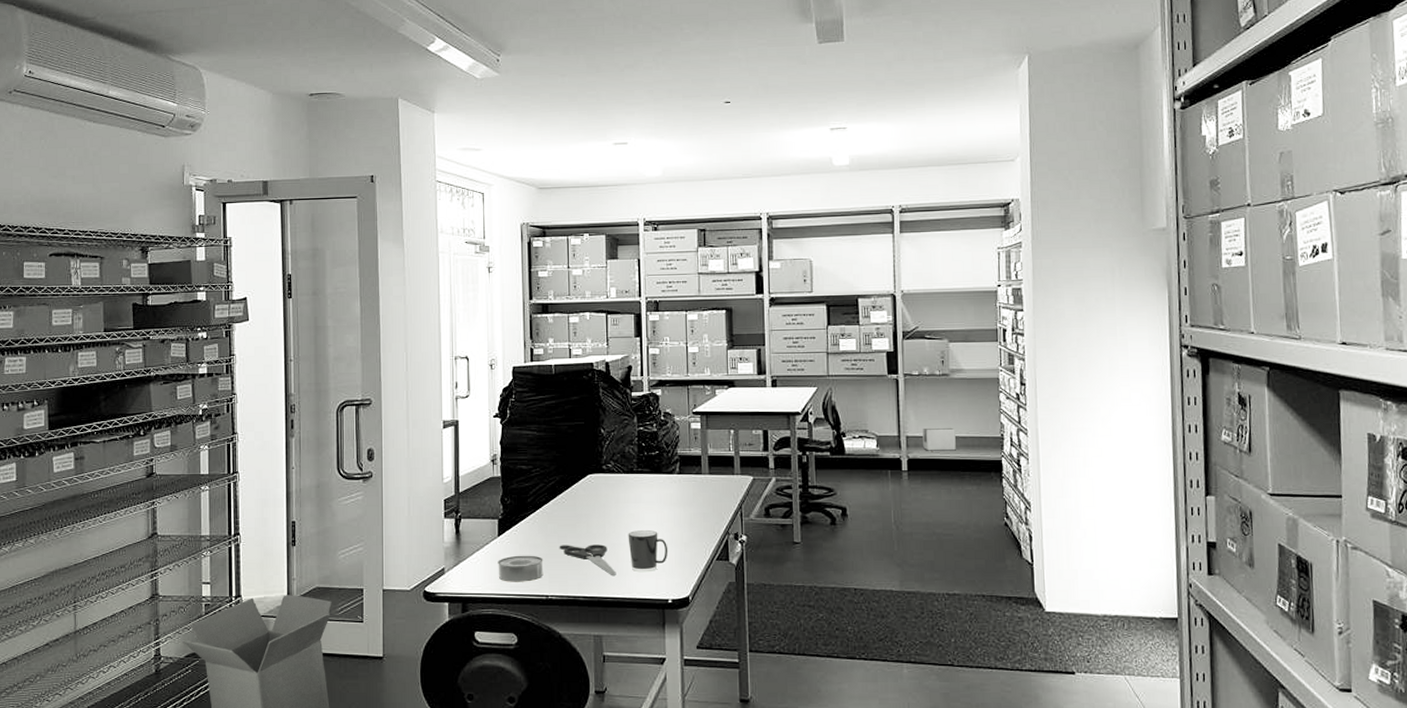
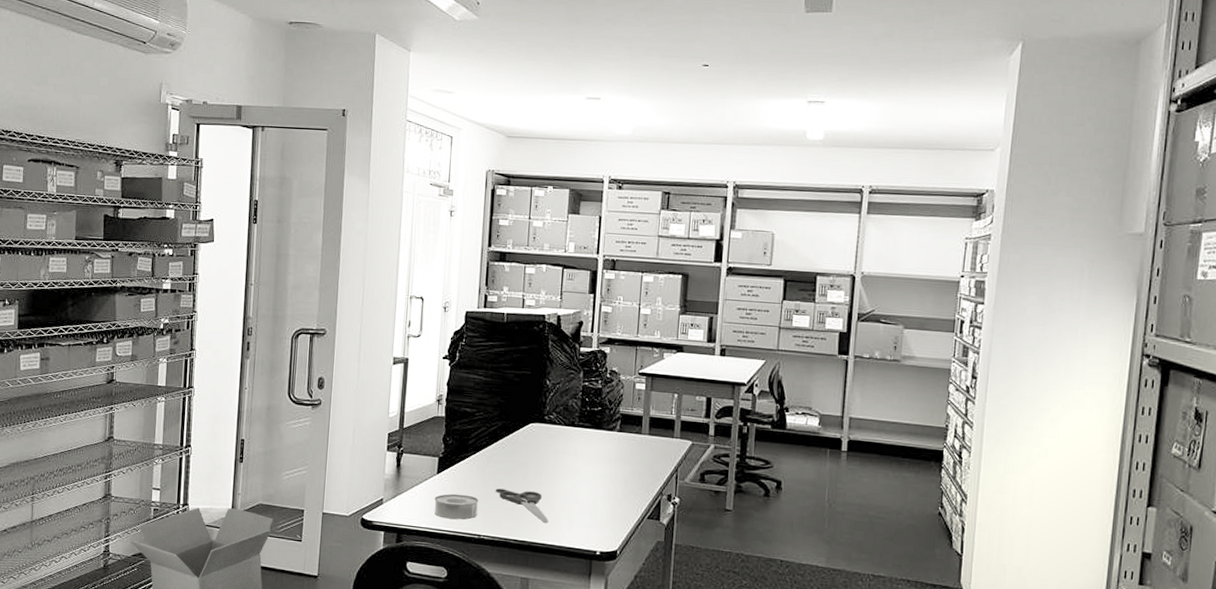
mug: present [628,530,668,573] -> none [563,482,602,523]
box: present [922,427,956,451] -> none [865,411,900,437]

